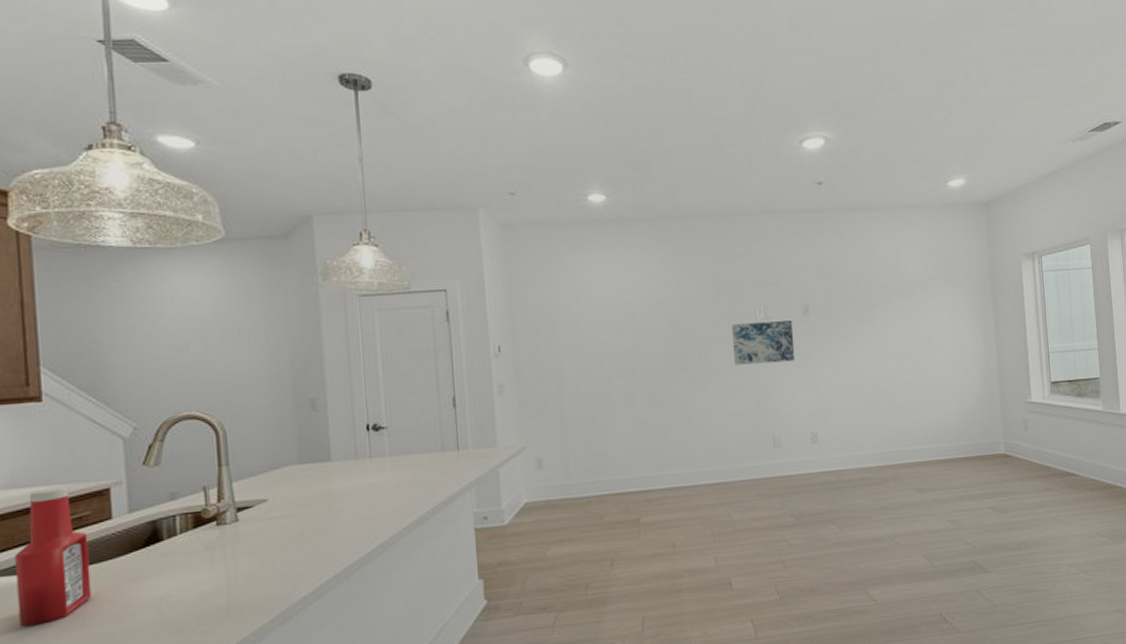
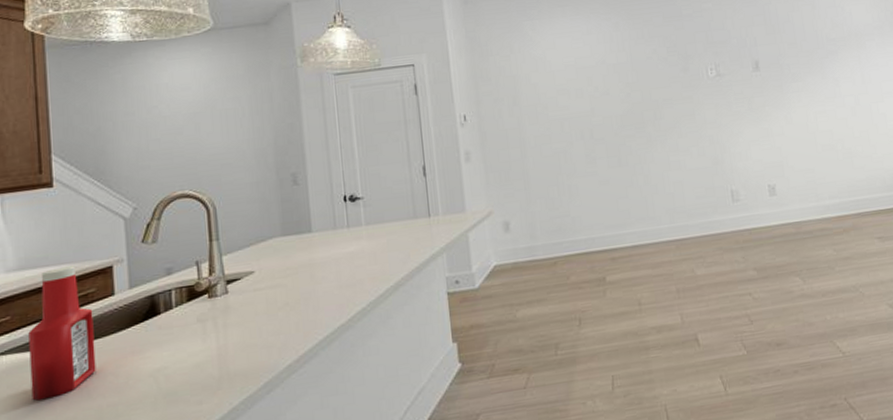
wall art: present [732,320,795,365] -> none [685,76,749,123]

